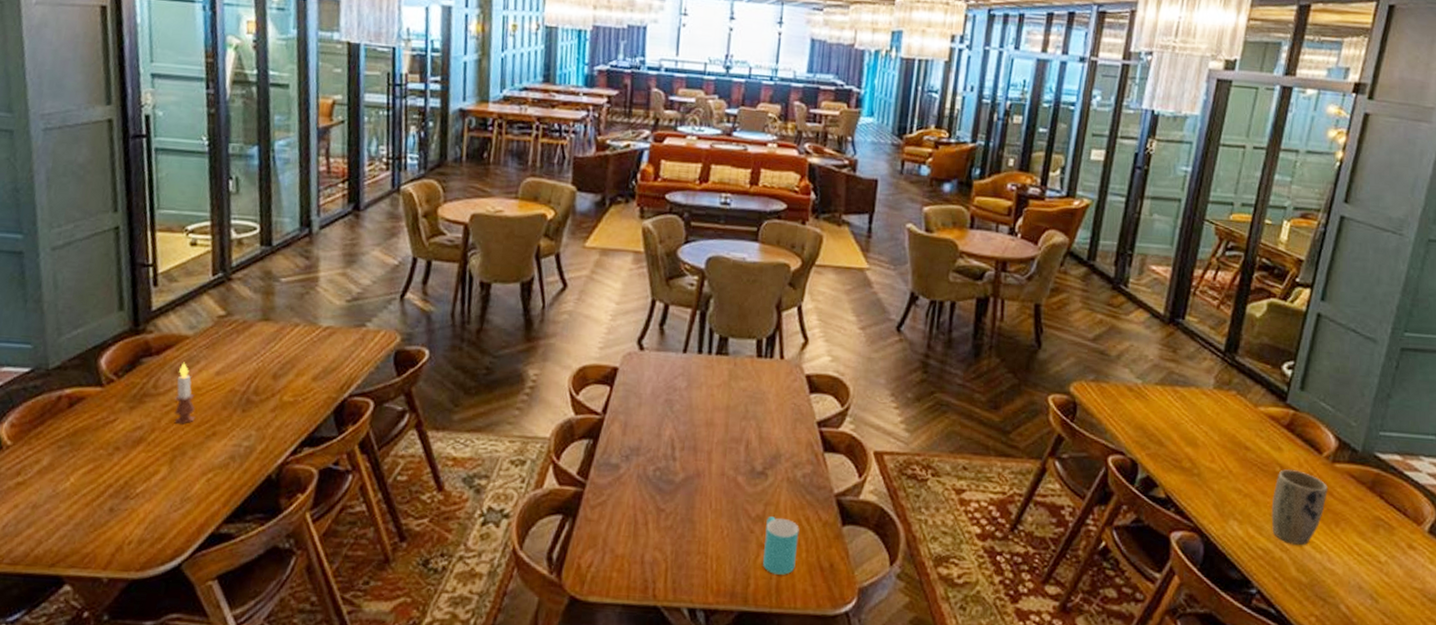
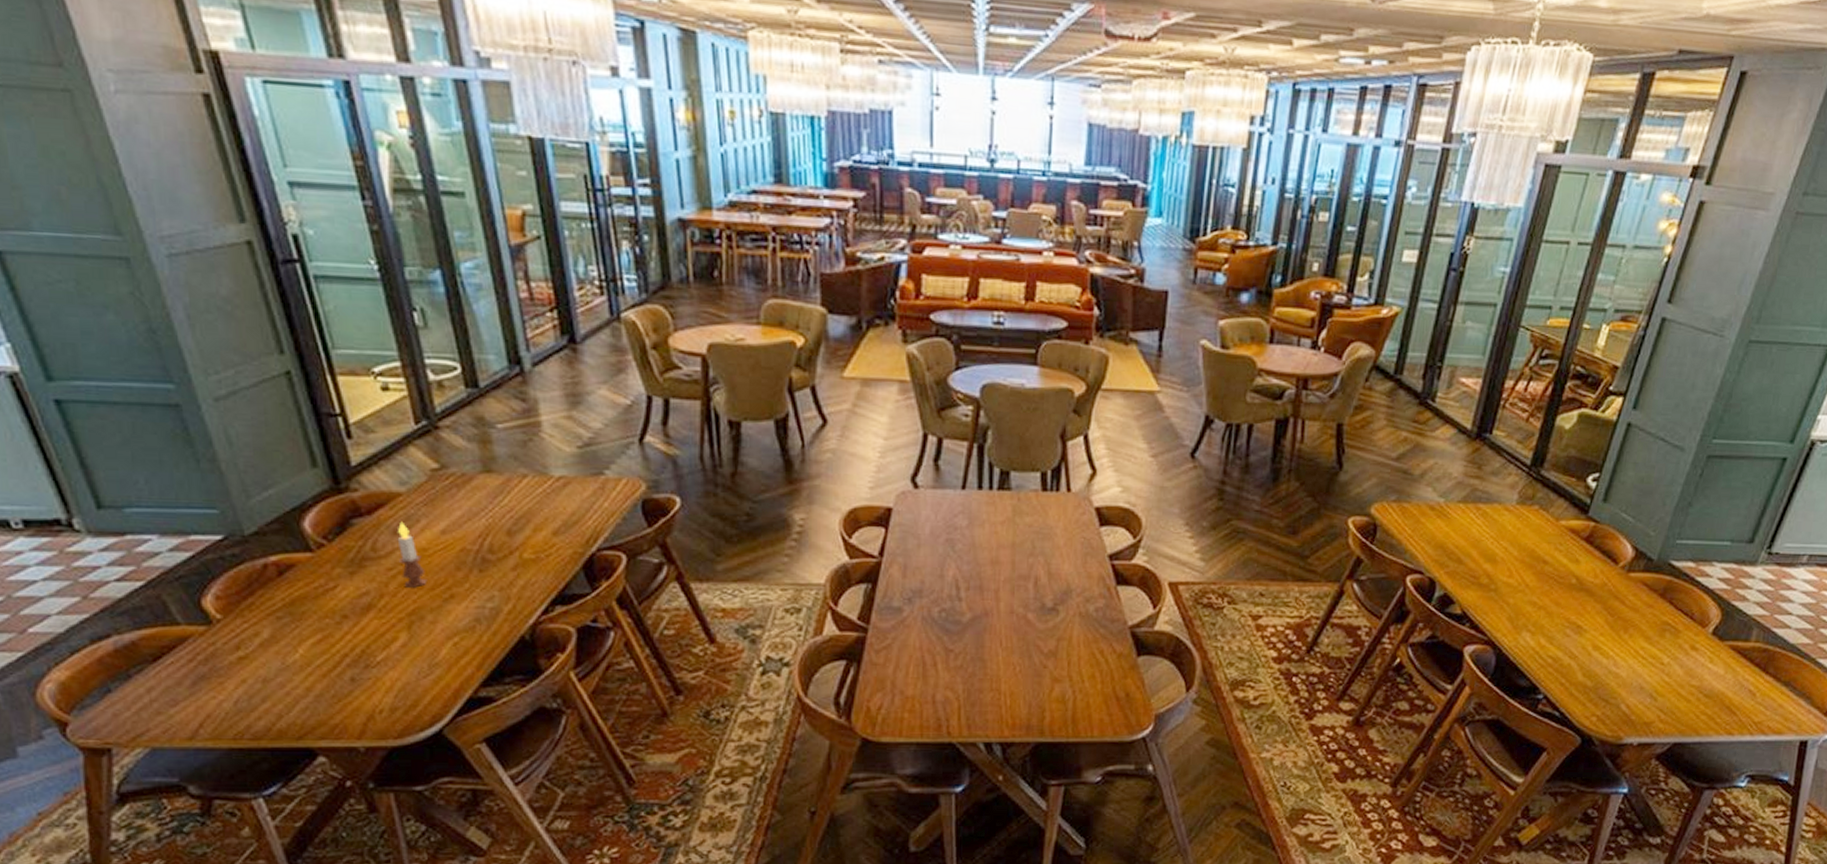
cup: present [763,516,799,575] -> none [1057,651,1094,706]
plant pot: present [1271,469,1327,546] -> none [1563,581,1620,653]

